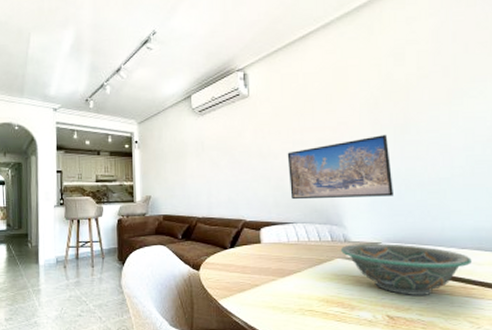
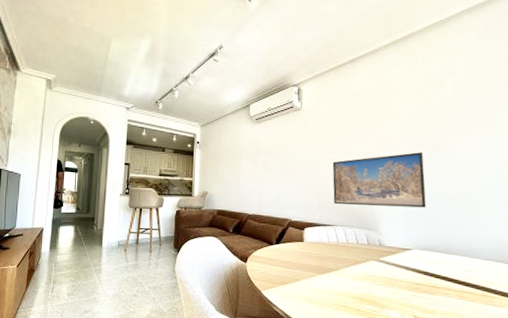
decorative bowl: present [340,243,472,295] -> none [375,248,494,300]

